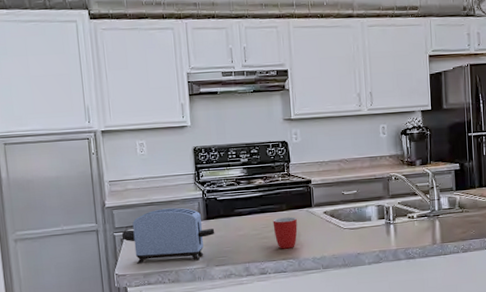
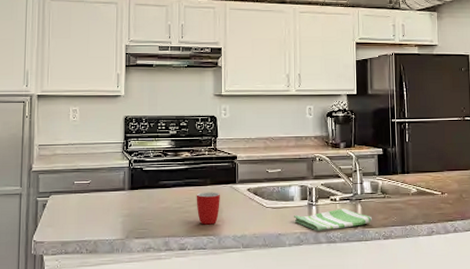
toaster: present [121,207,215,264] -> none [44,175,138,231]
dish towel: none [372,225,450,249] -> present [294,208,372,231]

